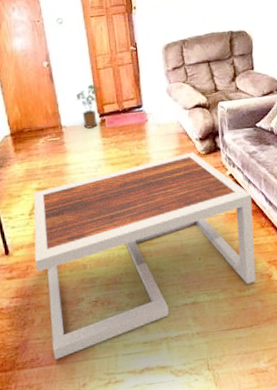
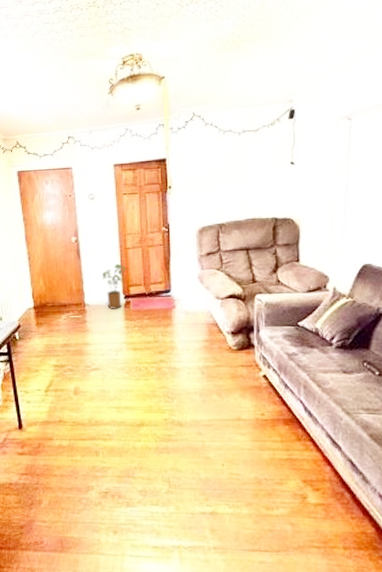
coffee table: present [33,151,257,360] -> none [47,345,288,547]

